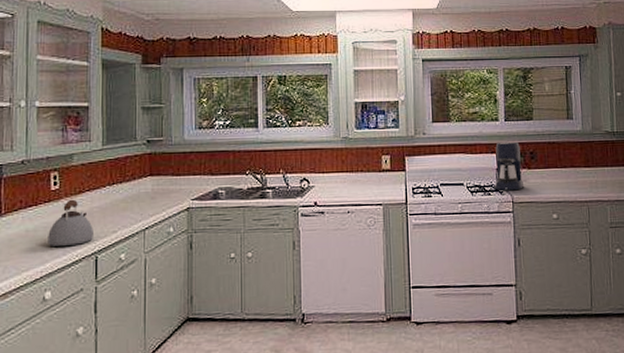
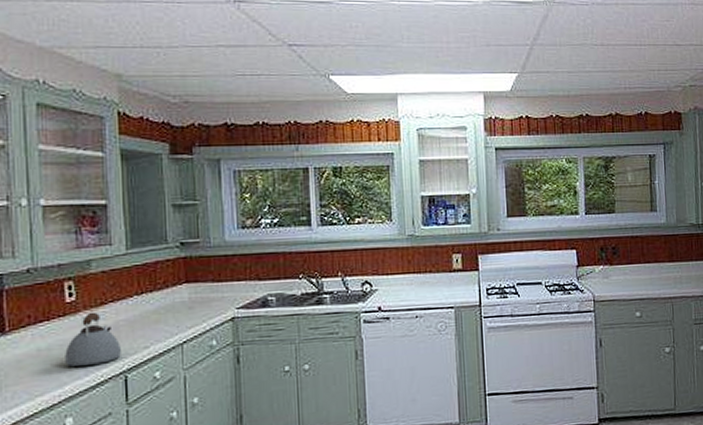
coffee maker: present [494,141,525,190] -> none [574,236,606,289]

